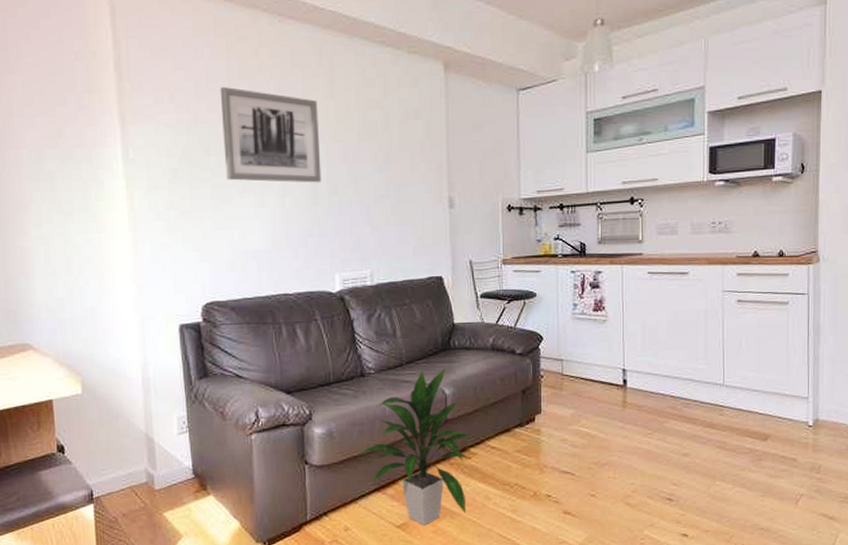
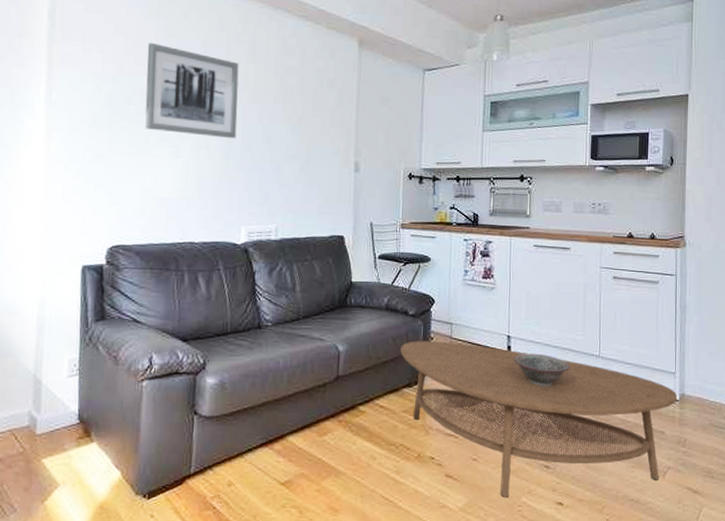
indoor plant: present [357,367,474,526] -> none [247,324,364,484]
coffee table: none [510,379,811,532] -> present [401,341,677,499]
decorative bowl: none [630,385,691,419] -> present [513,353,569,386]

